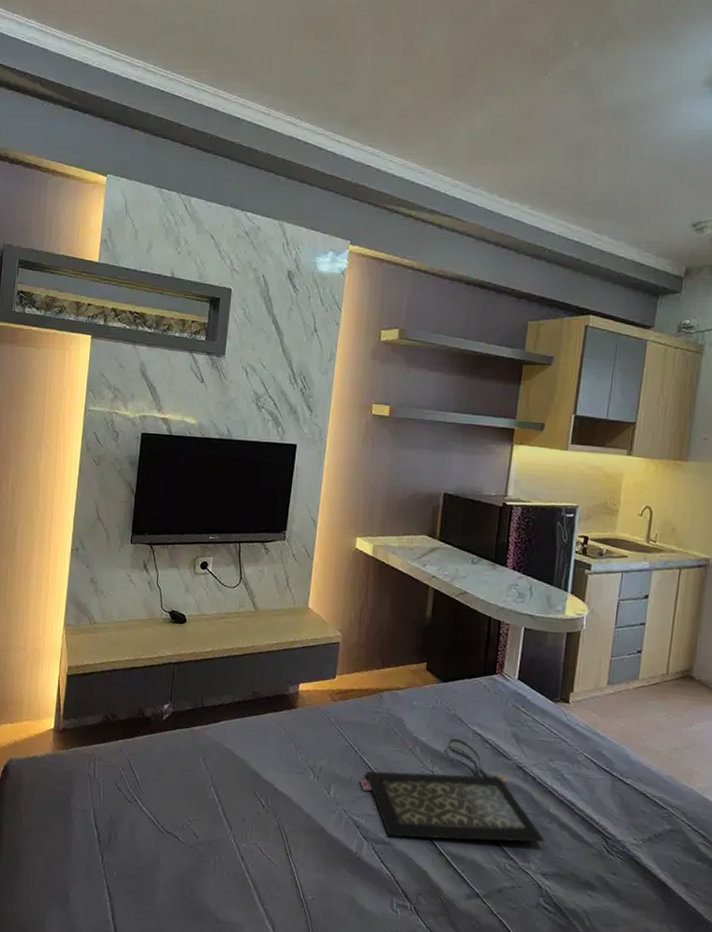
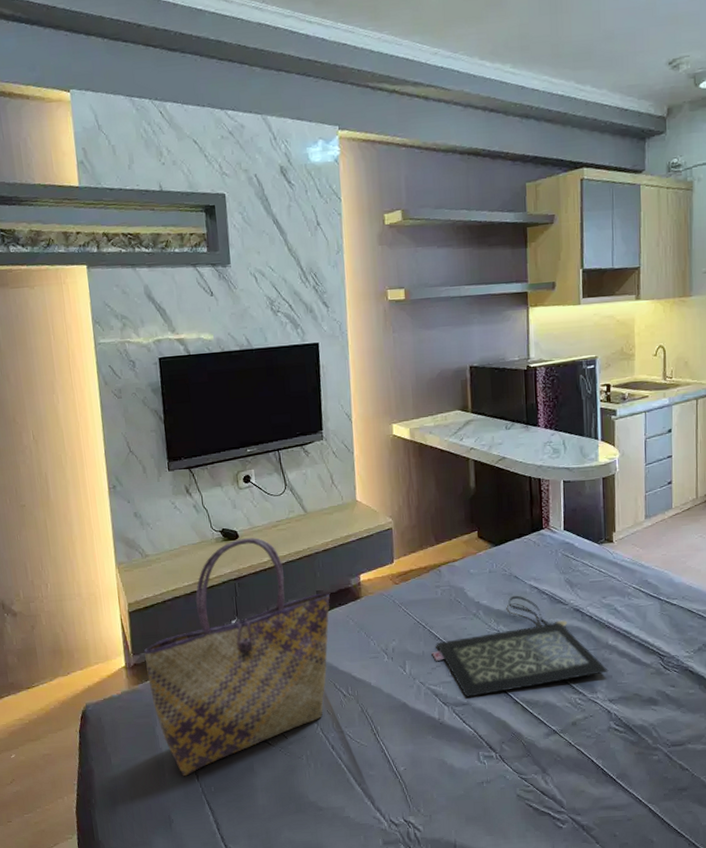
tote bag: none [73,623,265,855] -> present [143,538,330,776]

